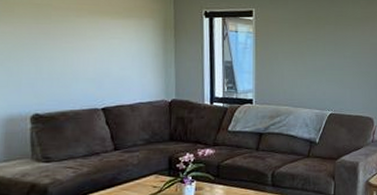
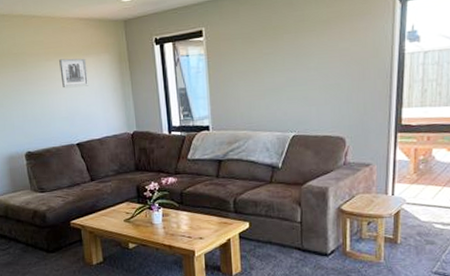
wall art: none [92,17,127,49] -> present [59,58,89,88]

